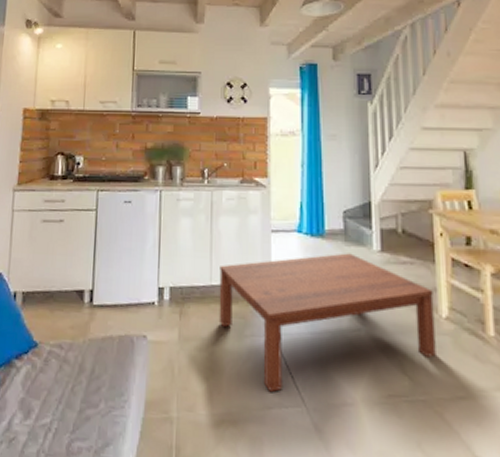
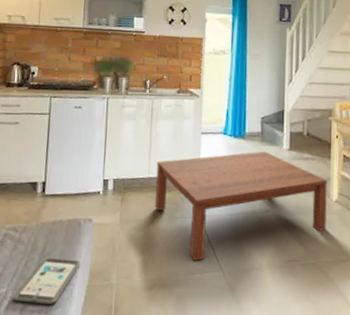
tablet: none [58,382,135,440] -> present [12,258,81,304]

